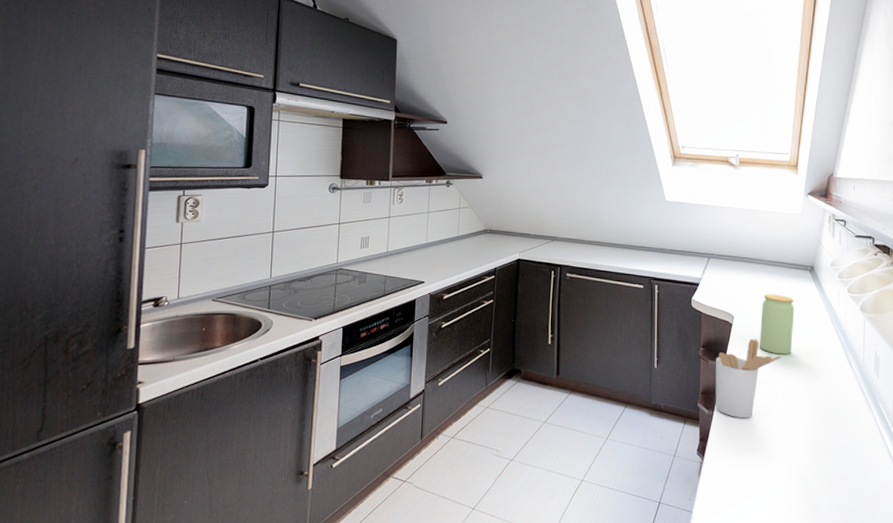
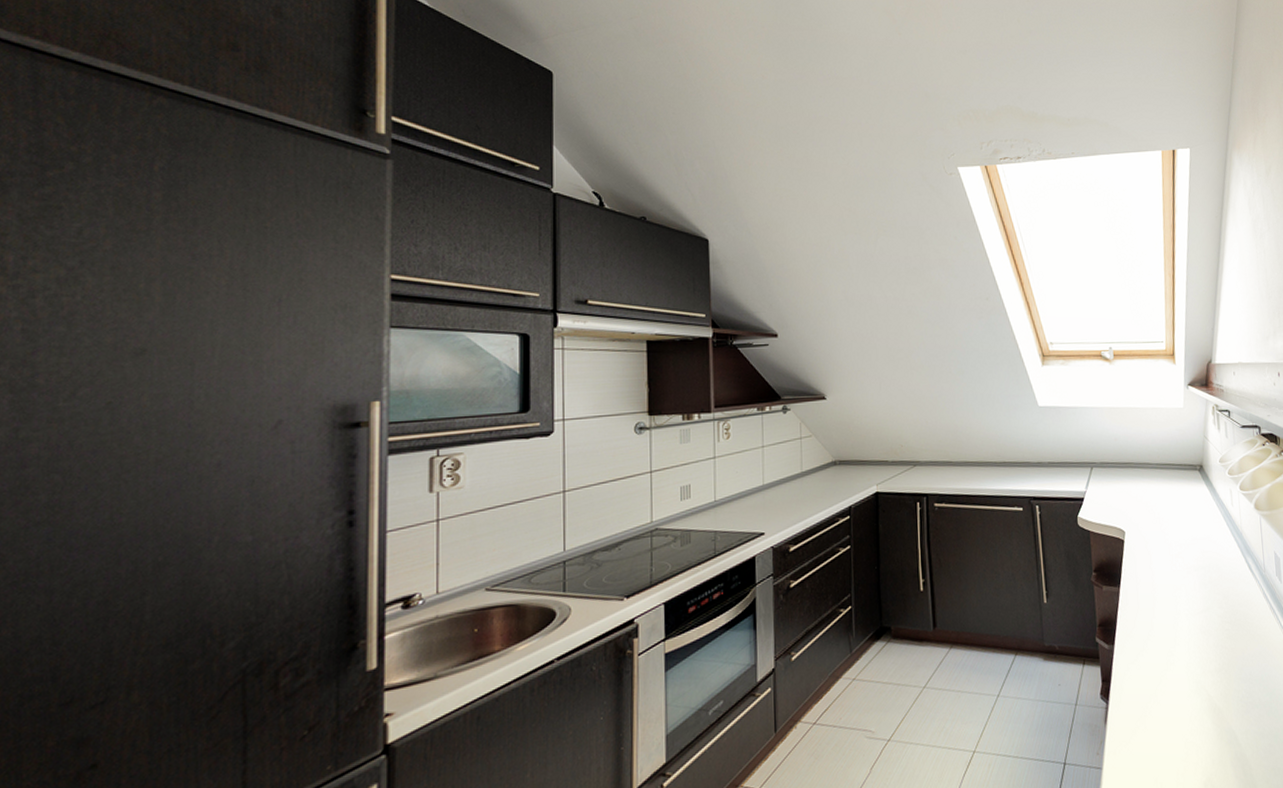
utensil holder: present [715,339,781,418] -> none [1109,554,1179,649]
jar: present [759,293,795,355] -> none [1153,500,1190,570]

